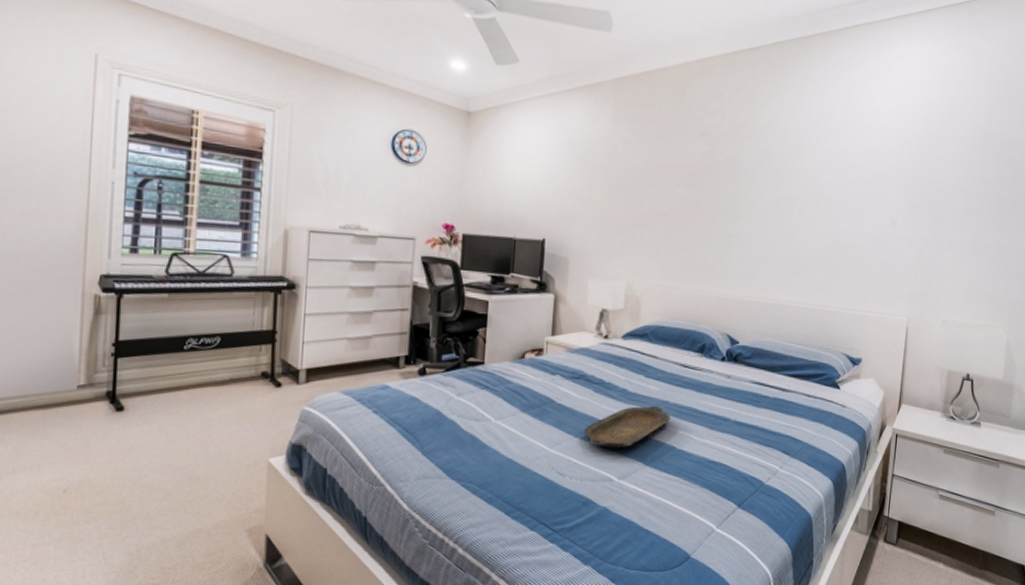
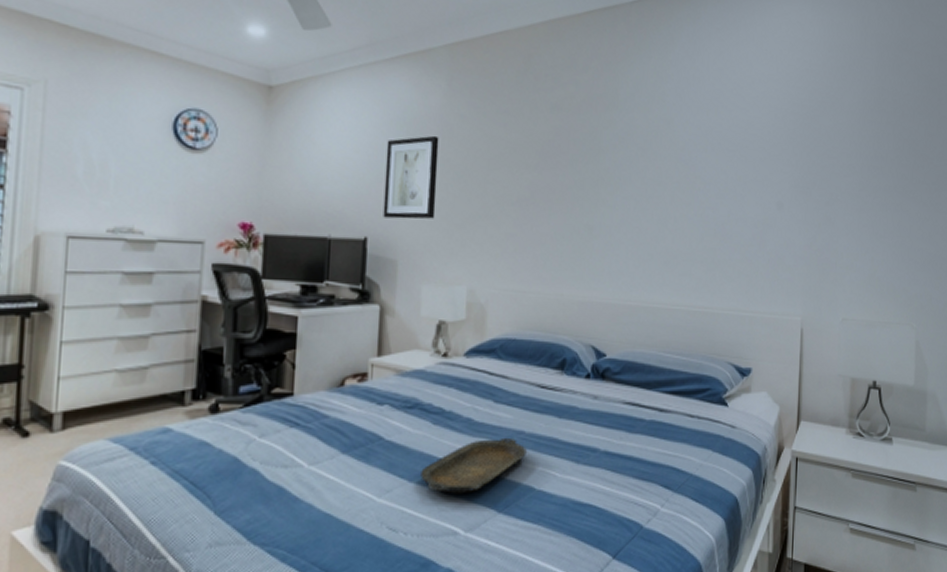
wall art: none [558,155,606,225] -> present [383,135,439,219]

